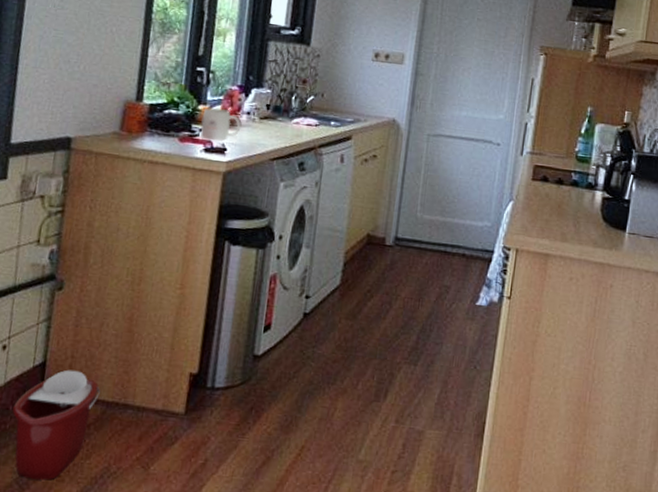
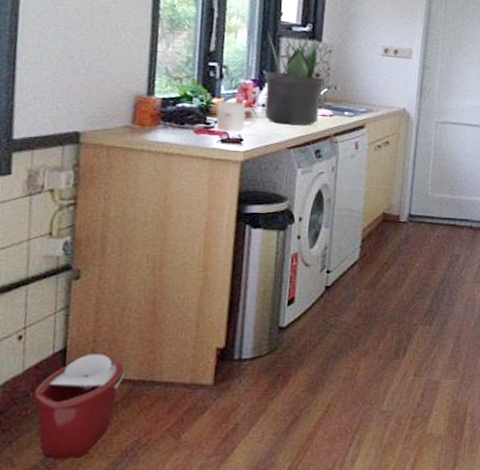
planter: none [249,35,312,136] -> present [264,31,325,126]

